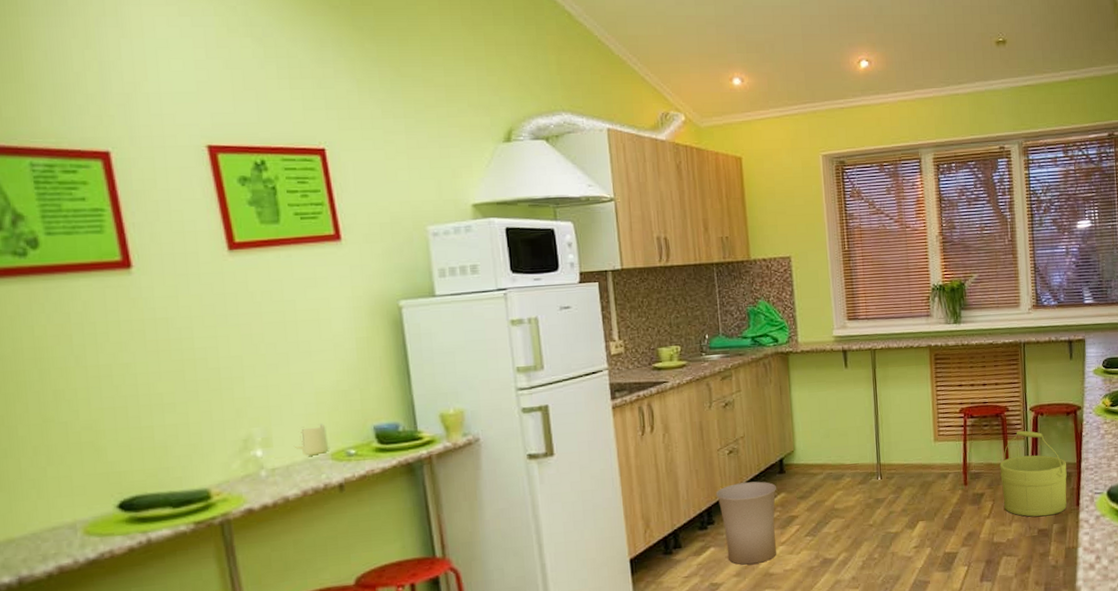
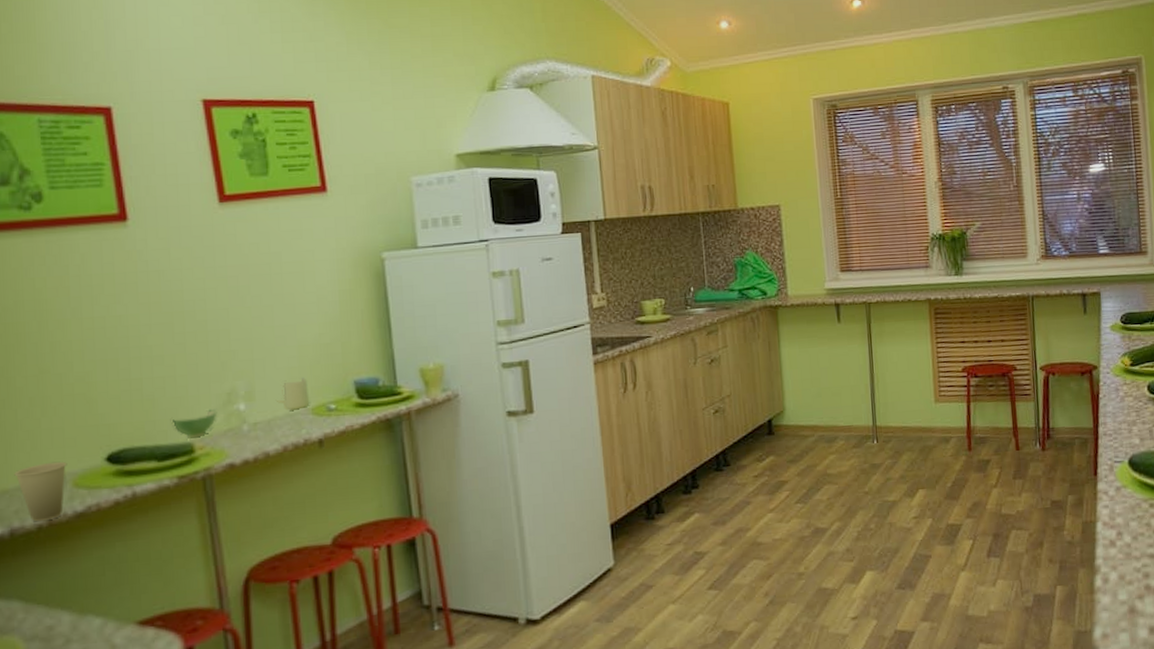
cup: none [20,509,77,570] -> present [14,461,68,522]
bowl: none [184,456,234,486] -> present [170,410,218,439]
waste bin: present [716,481,777,565] -> none [700,443,766,533]
bucket: present [999,430,1067,517] -> none [1007,391,1083,487]

